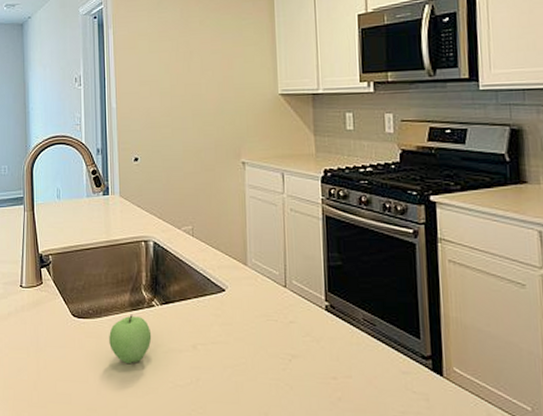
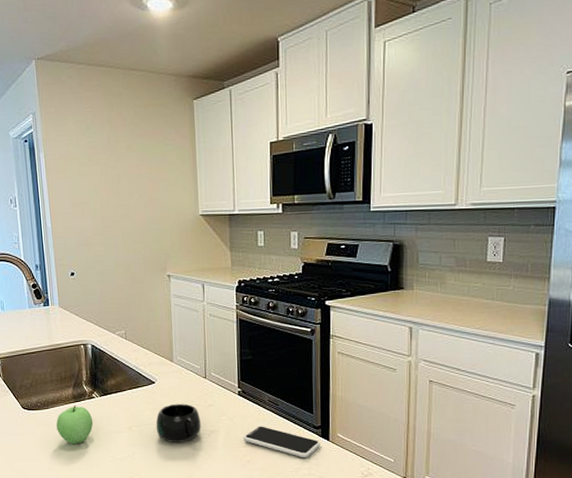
mug: none [225,317,281,369] -> present [155,403,202,442]
smartphone: none [332,352,432,399] -> present [243,426,320,458]

